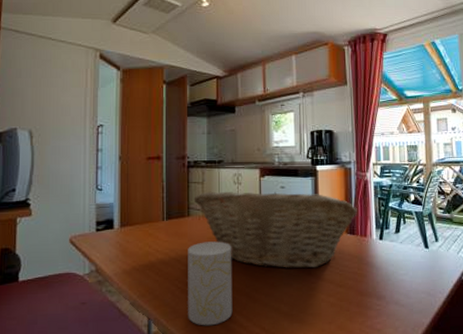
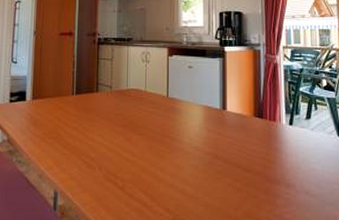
cup: present [188,241,233,326] -> none [93,118,139,203]
fruit basket: present [194,191,357,269] -> none [102,68,266,151]

